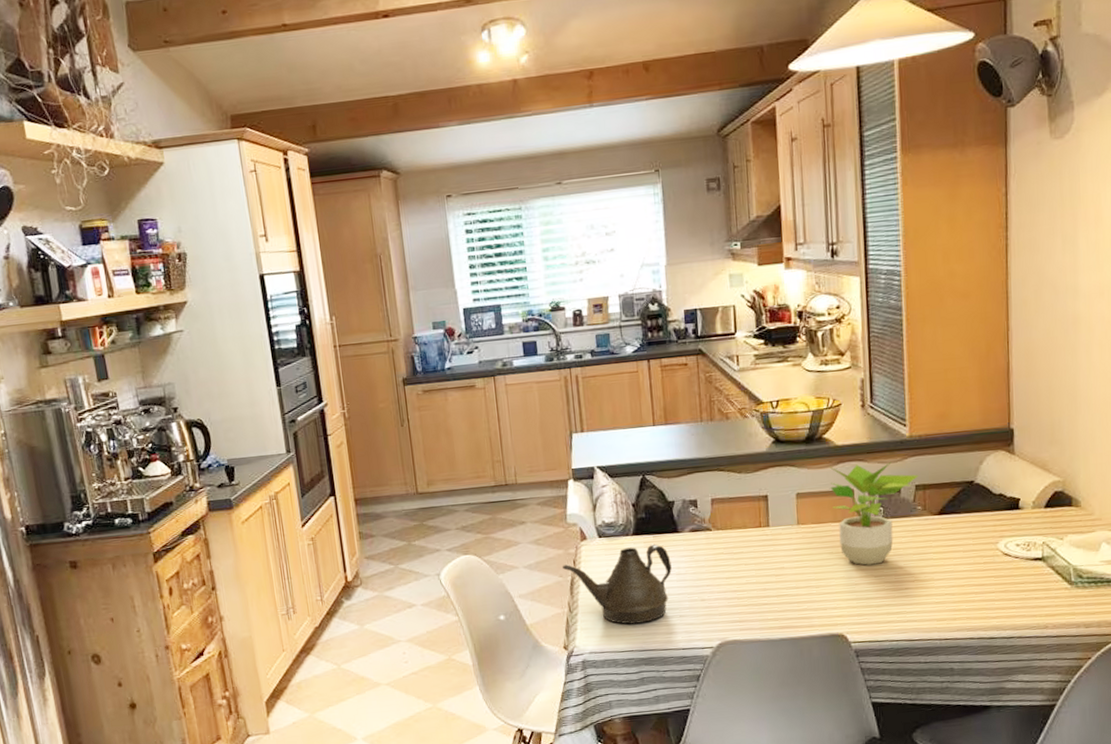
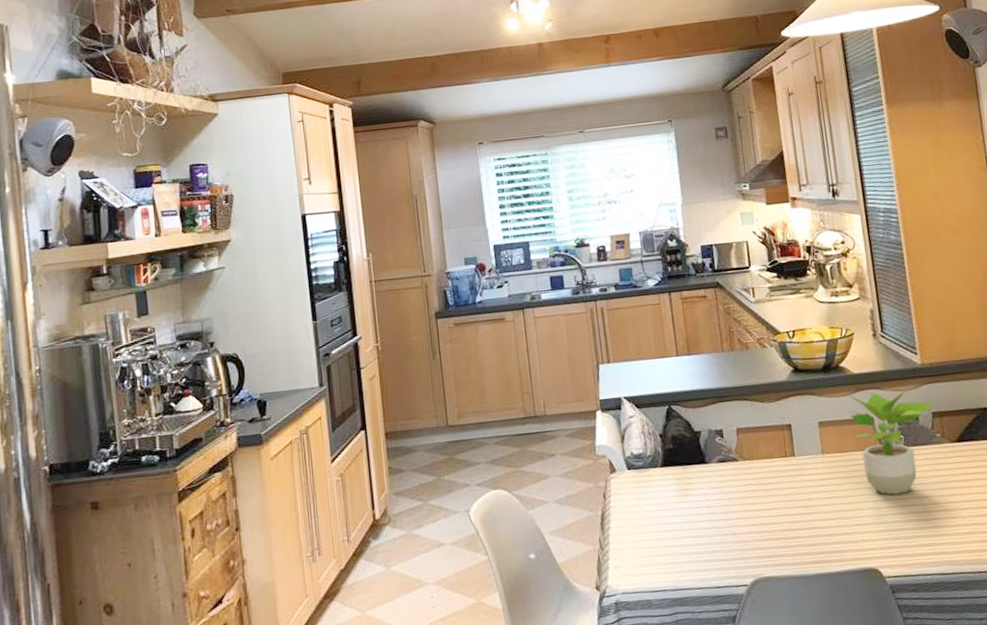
teapot: present [561,543,672,624] -> none [592,475,702,562]

